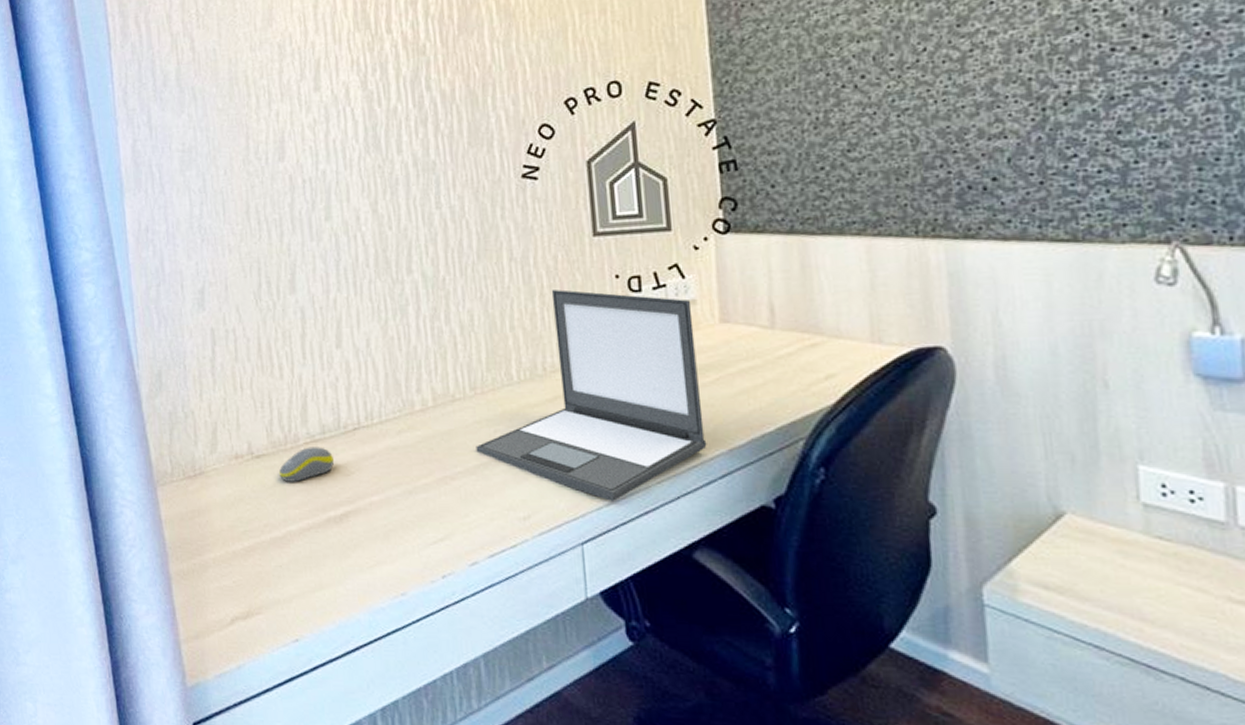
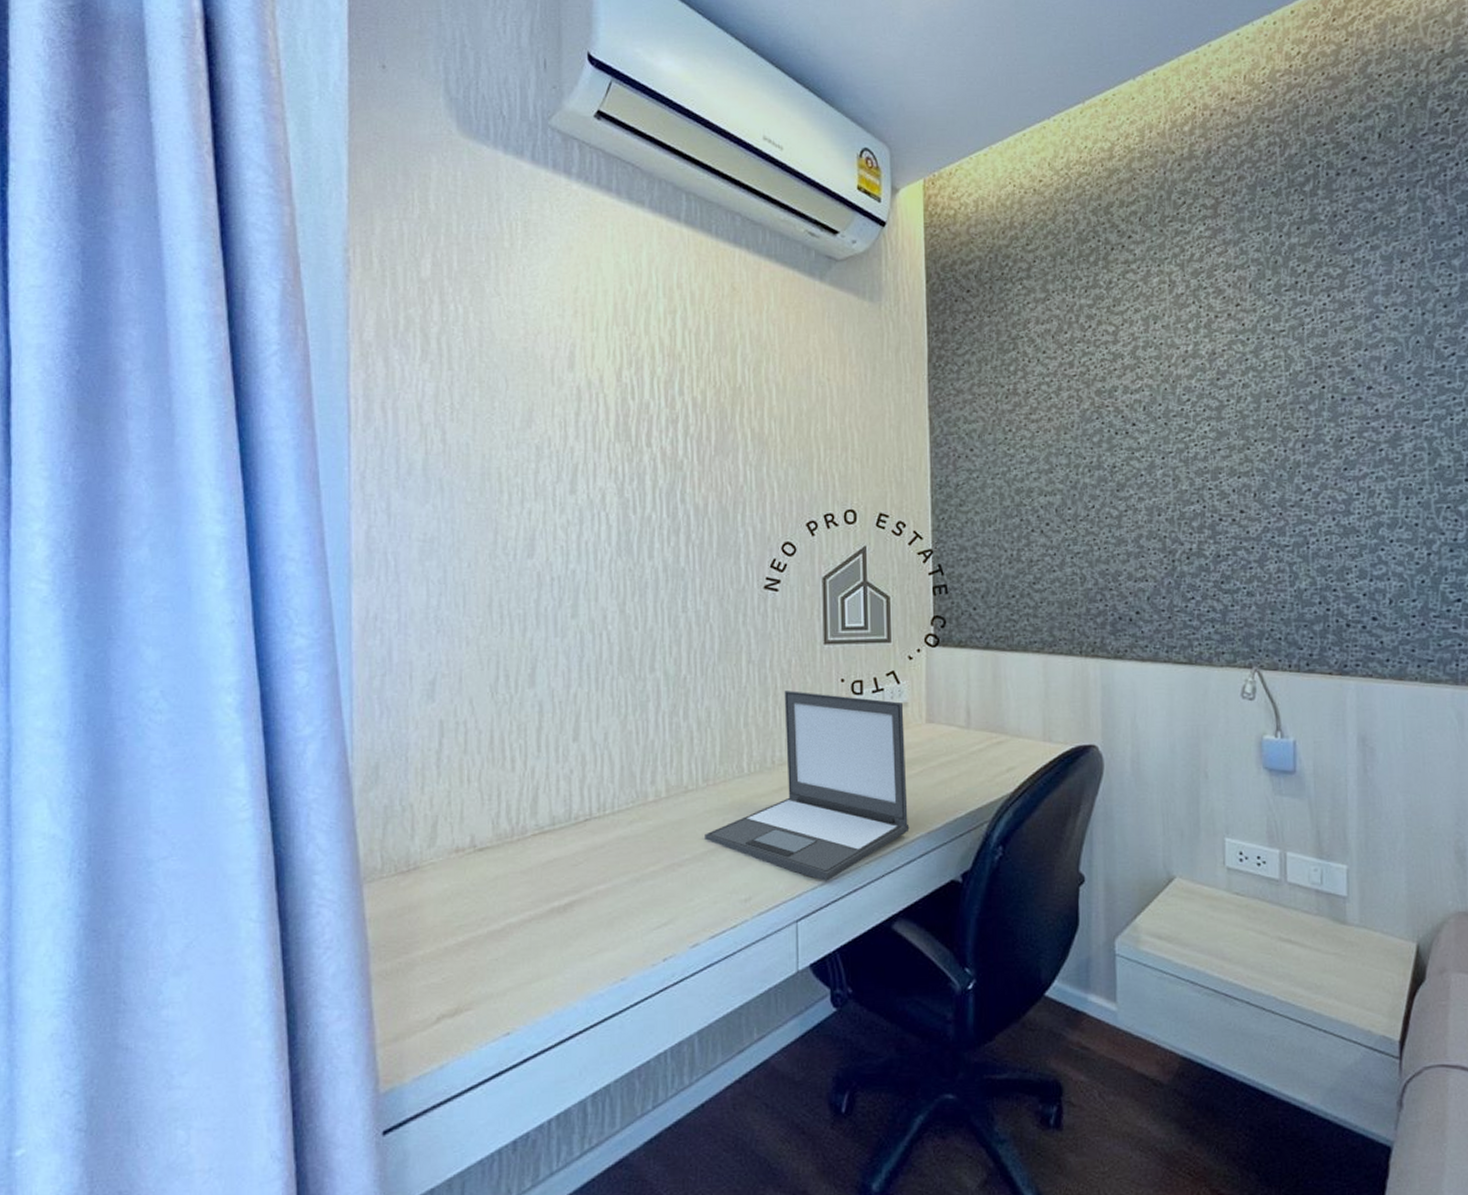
computer mouse: present [278,447,335,482] -> none [502,838,563,874]

